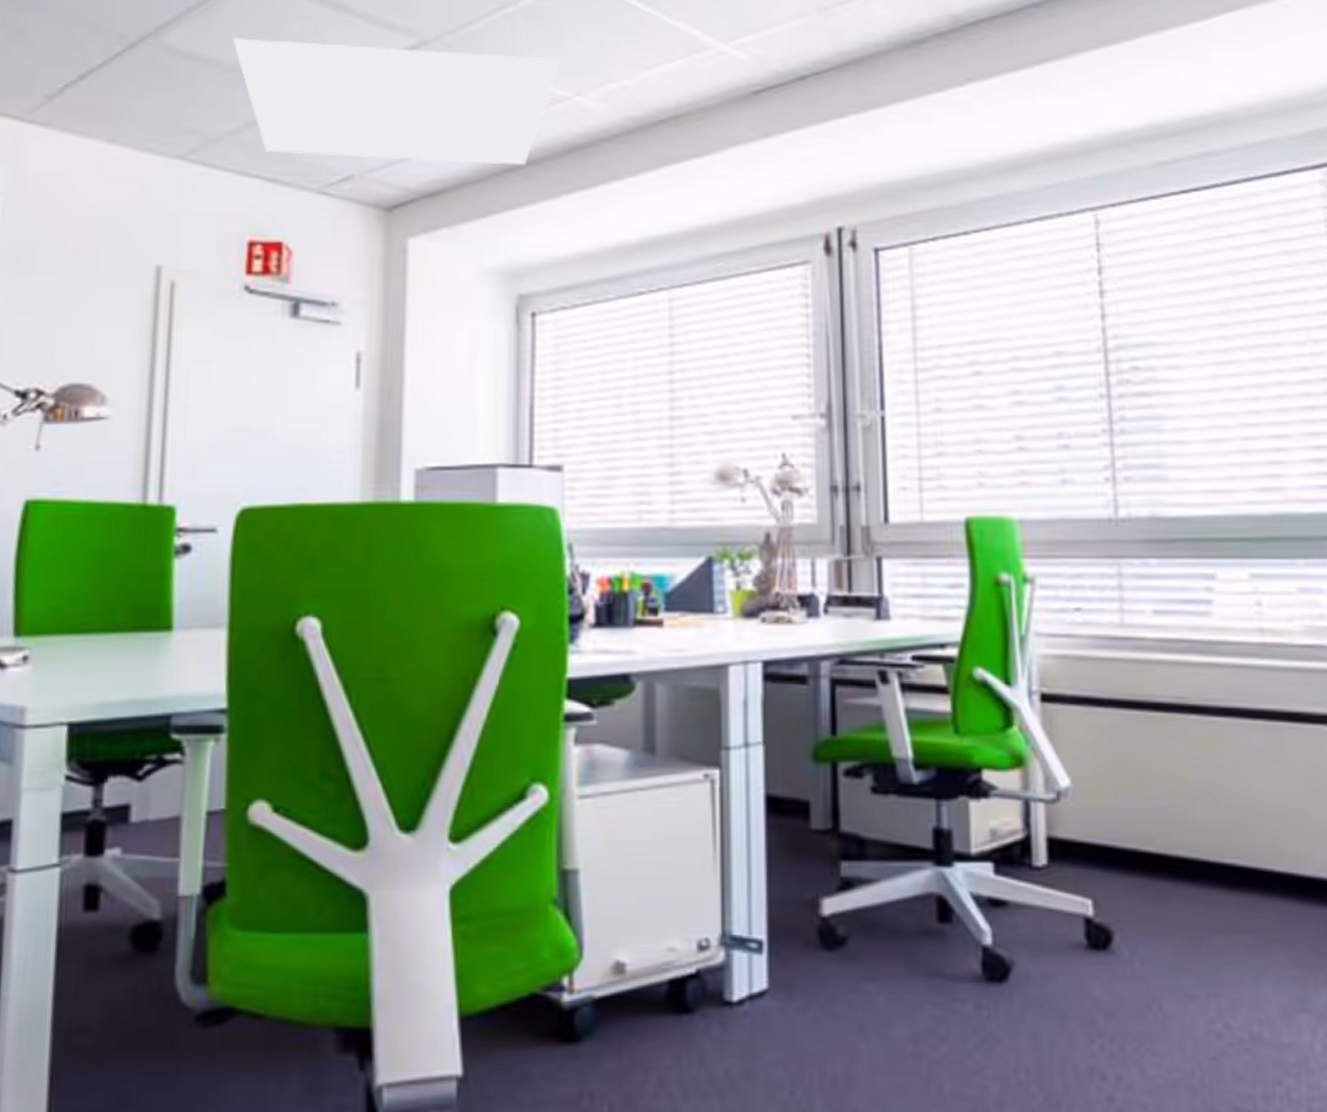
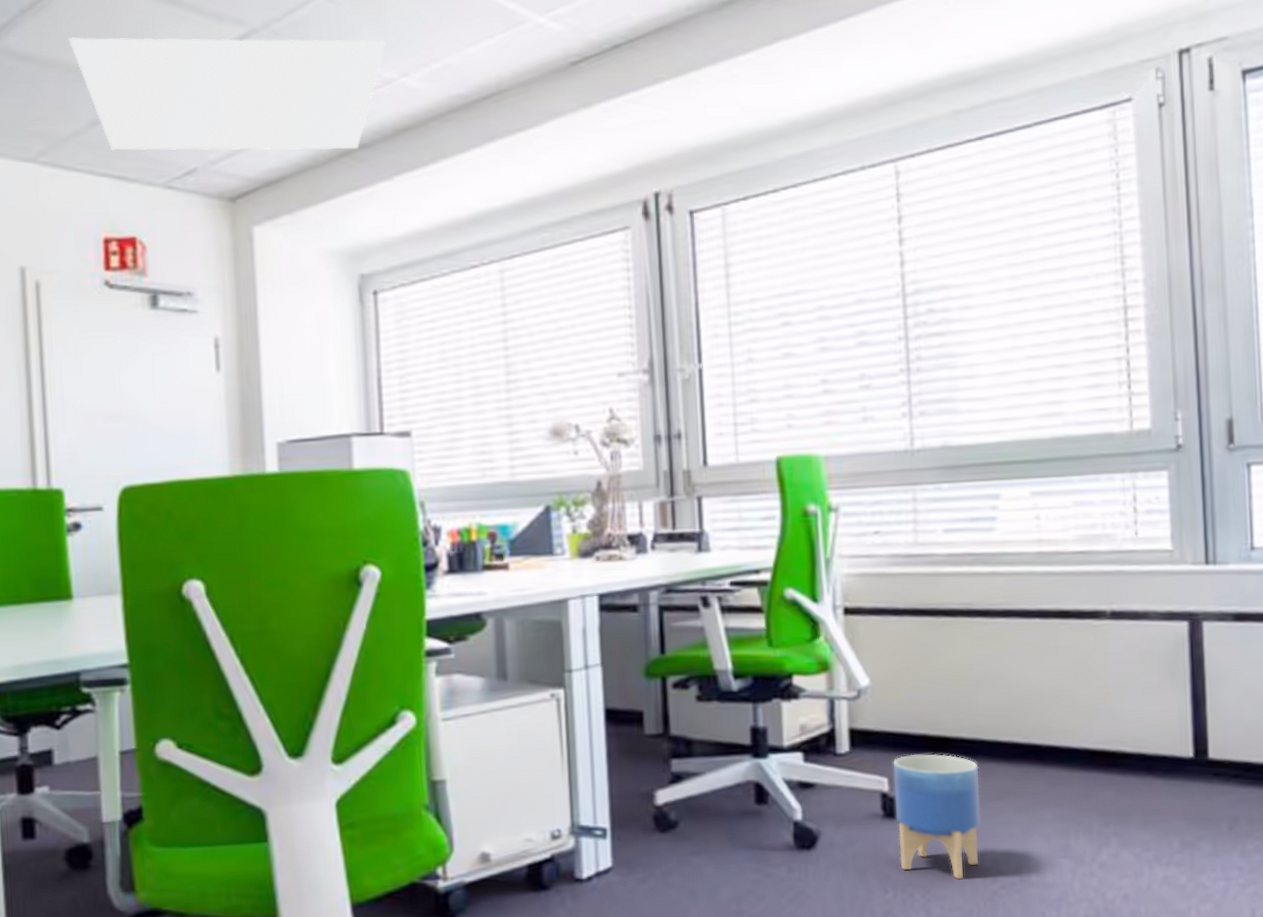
planter: none [1098,873,1203,1031] -> present [893,754,981,879]

